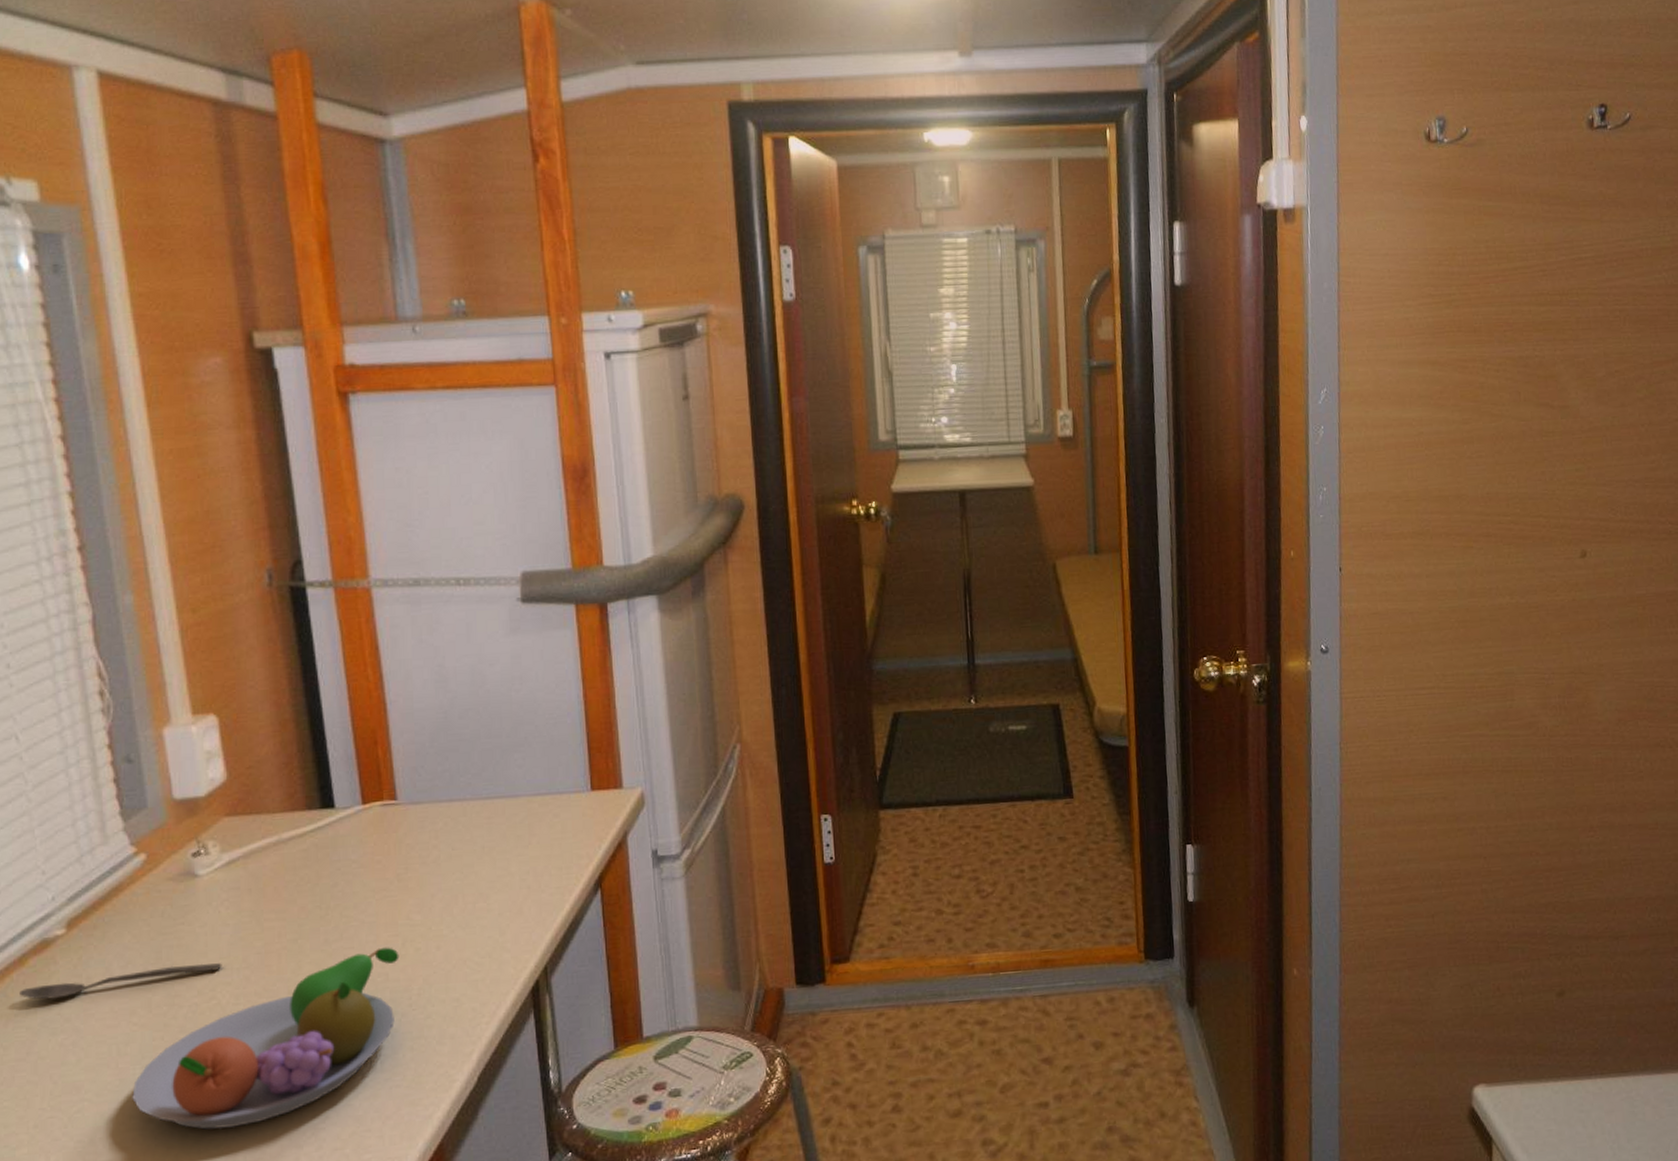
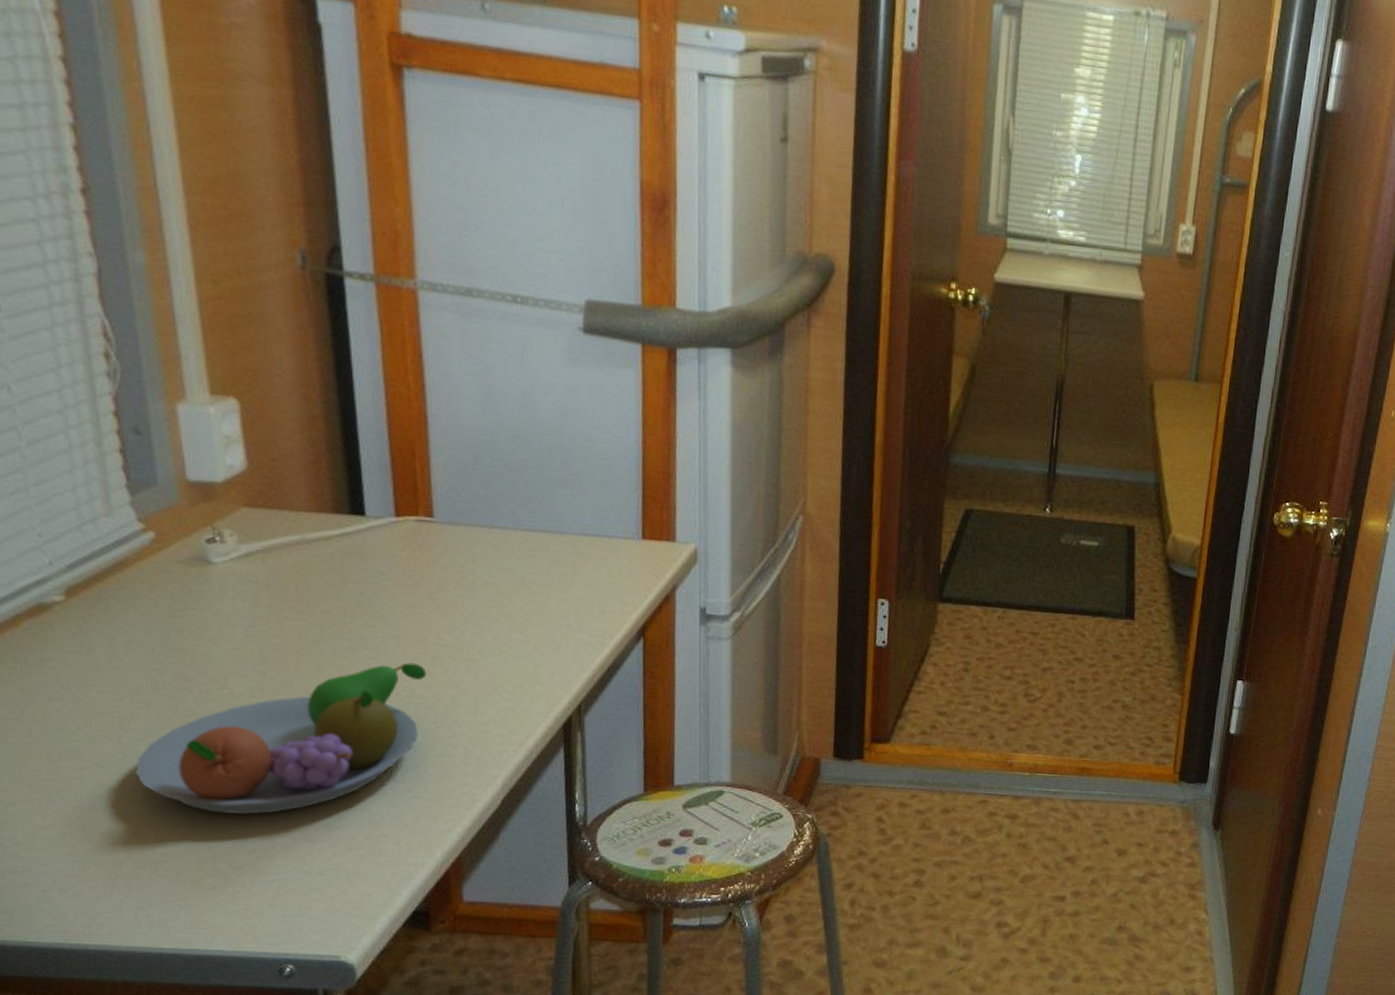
spoon: present [20,963,222,1000] -> none [13,649,236,665]

